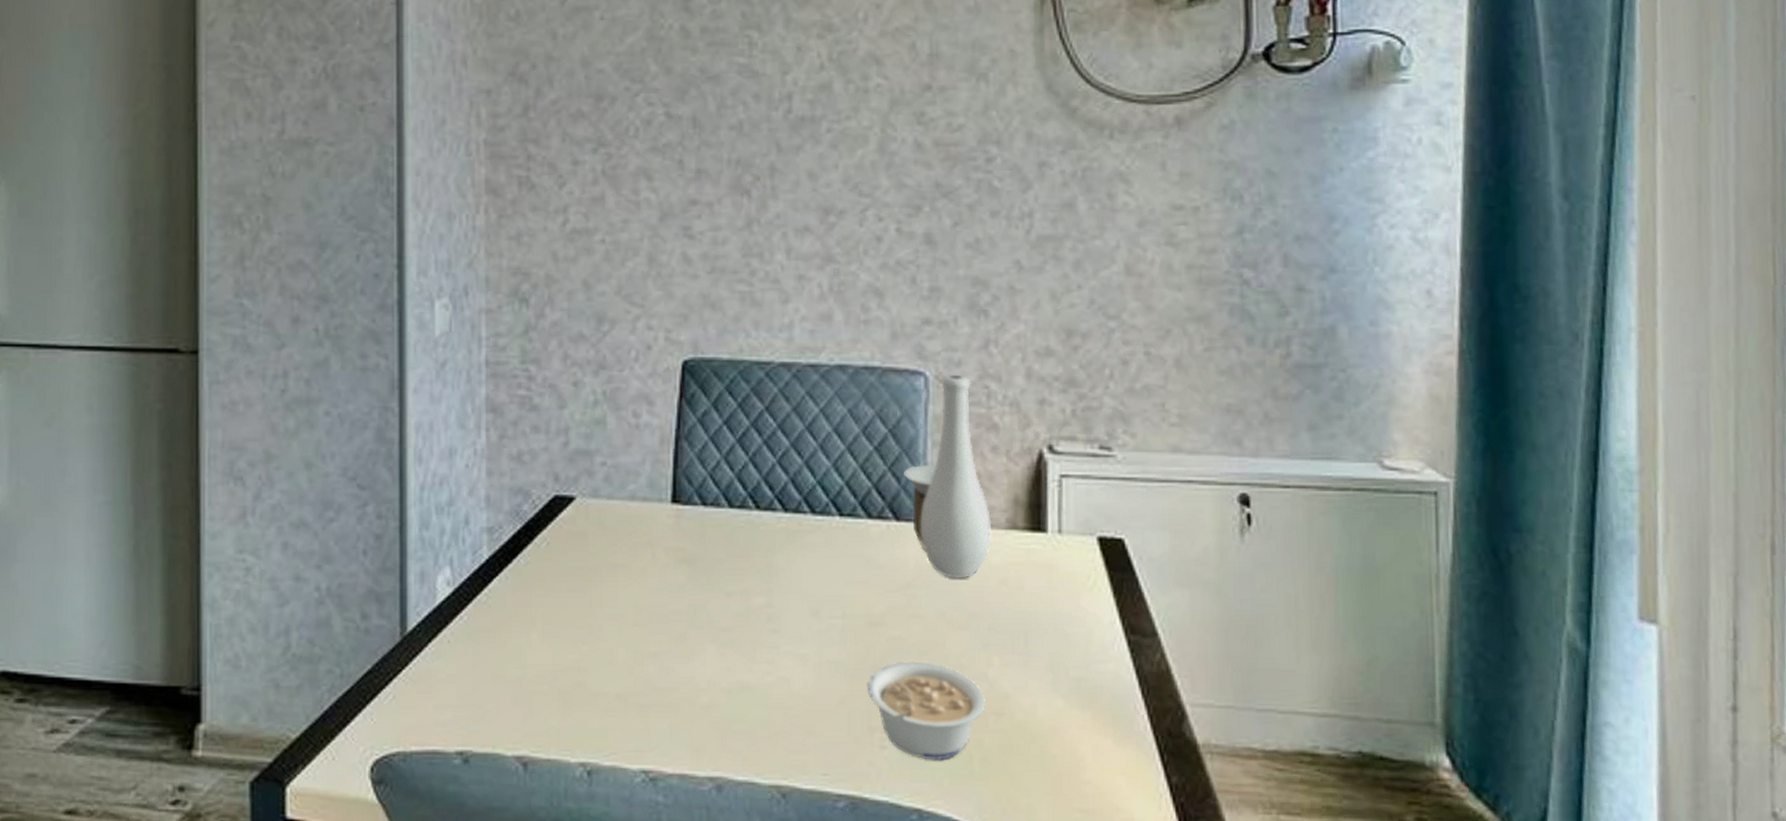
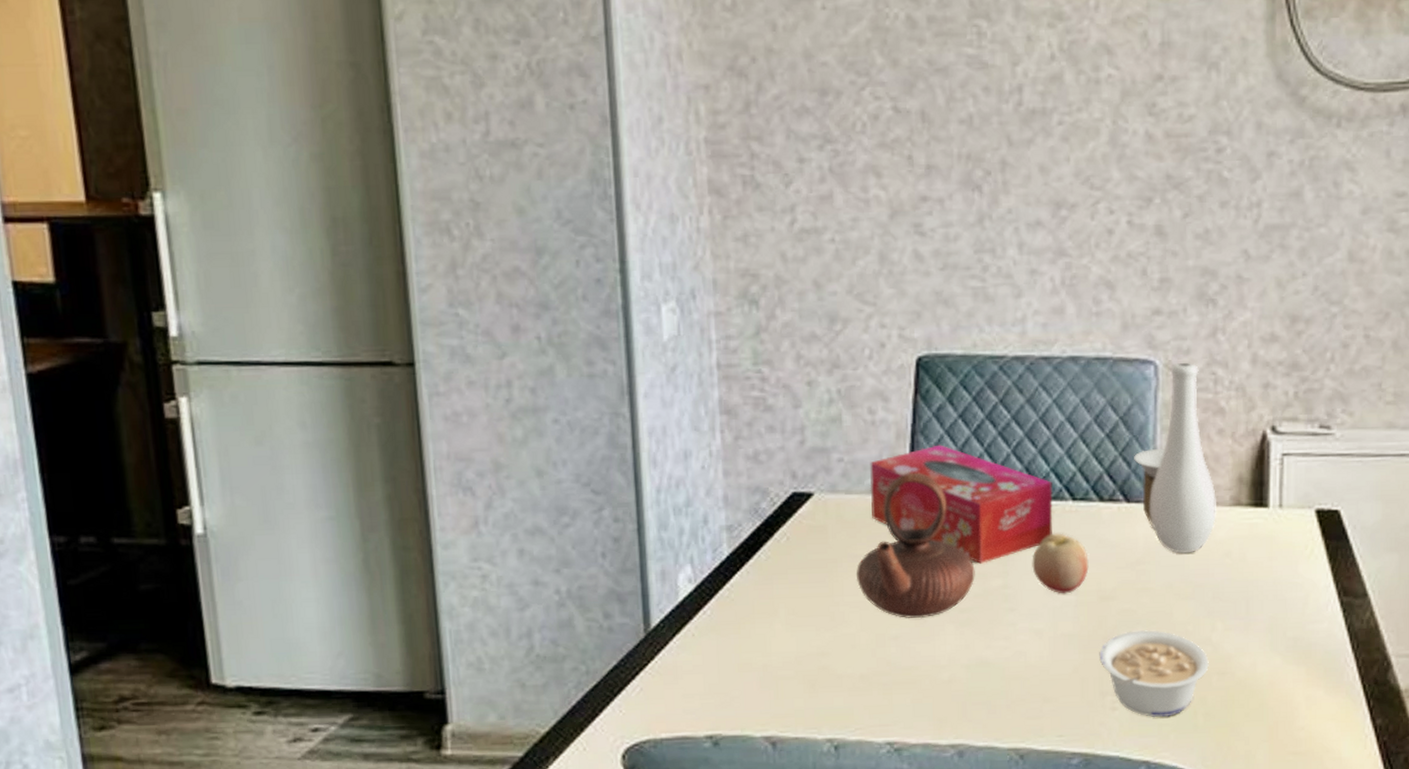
teapot: none [615,480,738,636] -> present [856,472,975,619]
tissue box: none [632,451,819,580] -> present [870,444,1053,564]
fruit: none [797,550,856,617] -> present [1032,533,1089,594]

